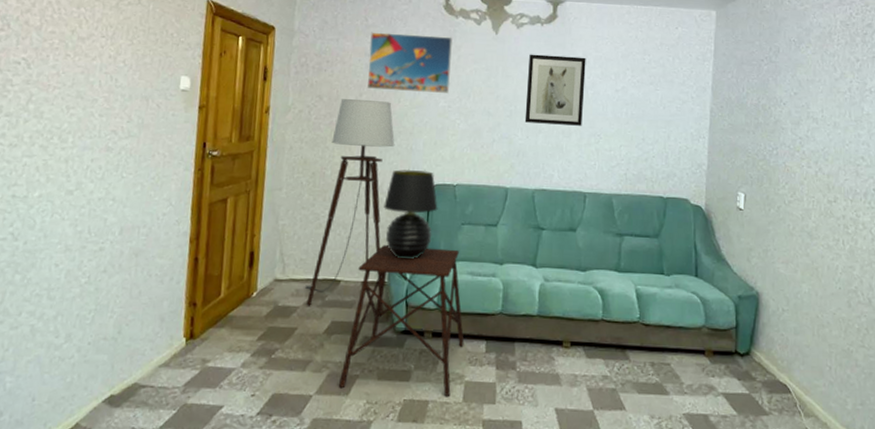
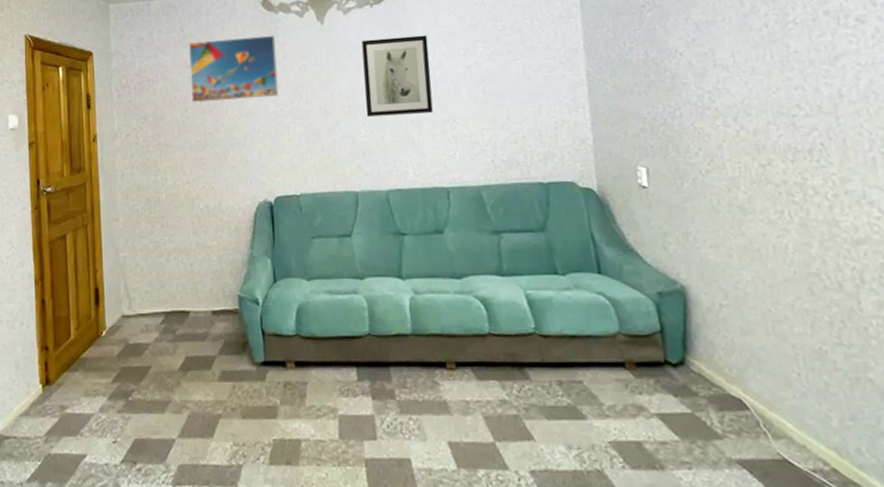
floor lamp: present [304,99,395,313] -> none [153,114,238,344]
side table: present [339,245,465,396] -> none [202,266,332,433]
table lamp: present [384,169,438,260] -> none [225,183,283,283]

